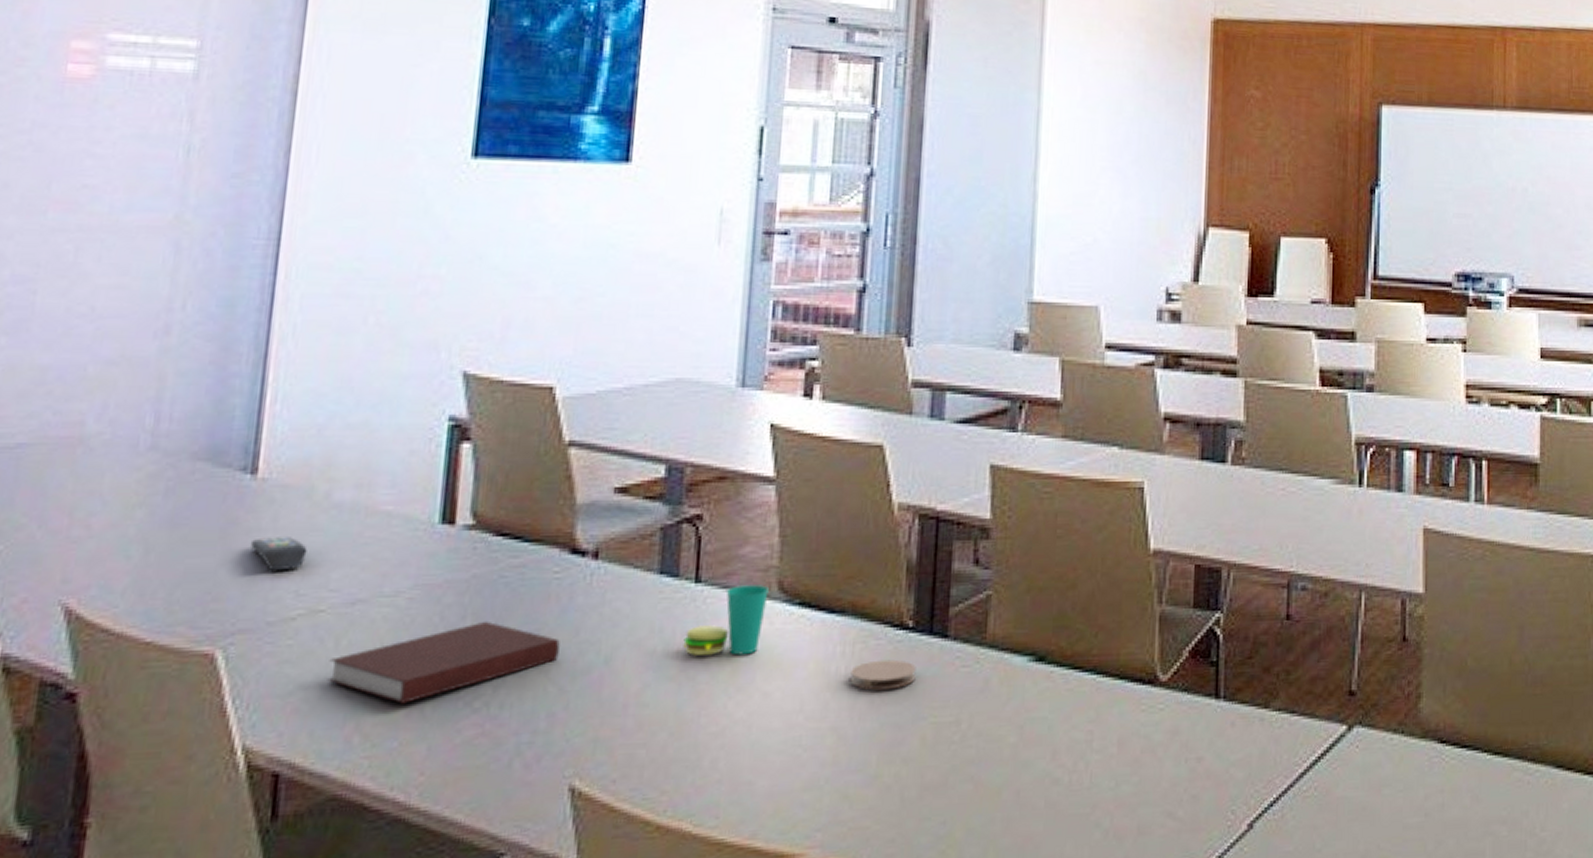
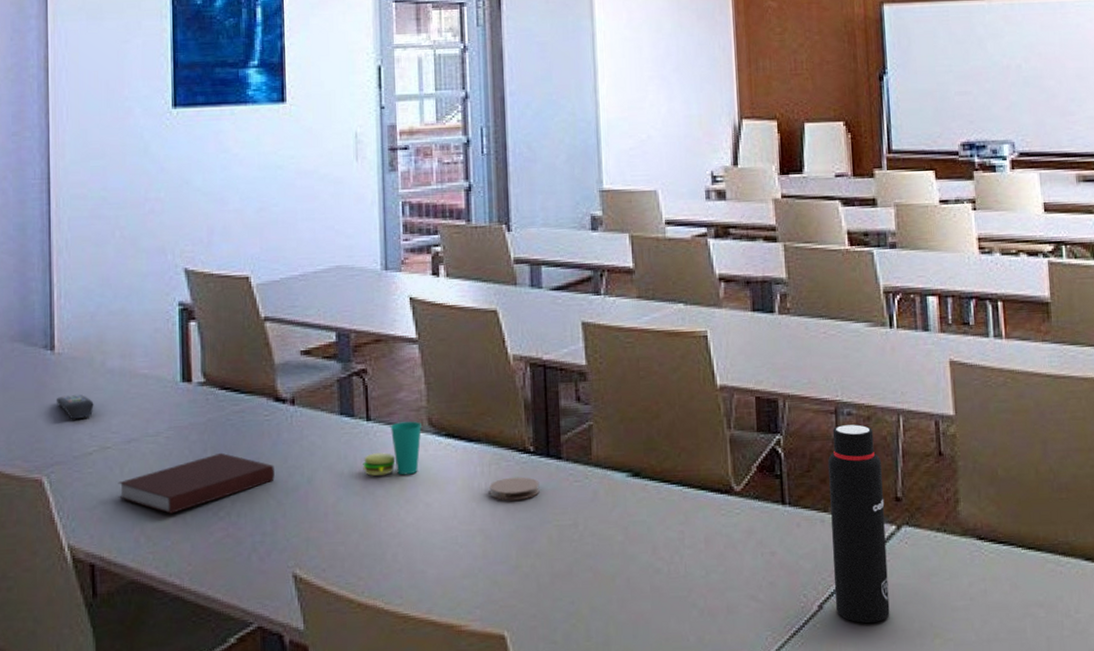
water bottle: none [1268,602,1336,846] -> present [828,424,890,623]

